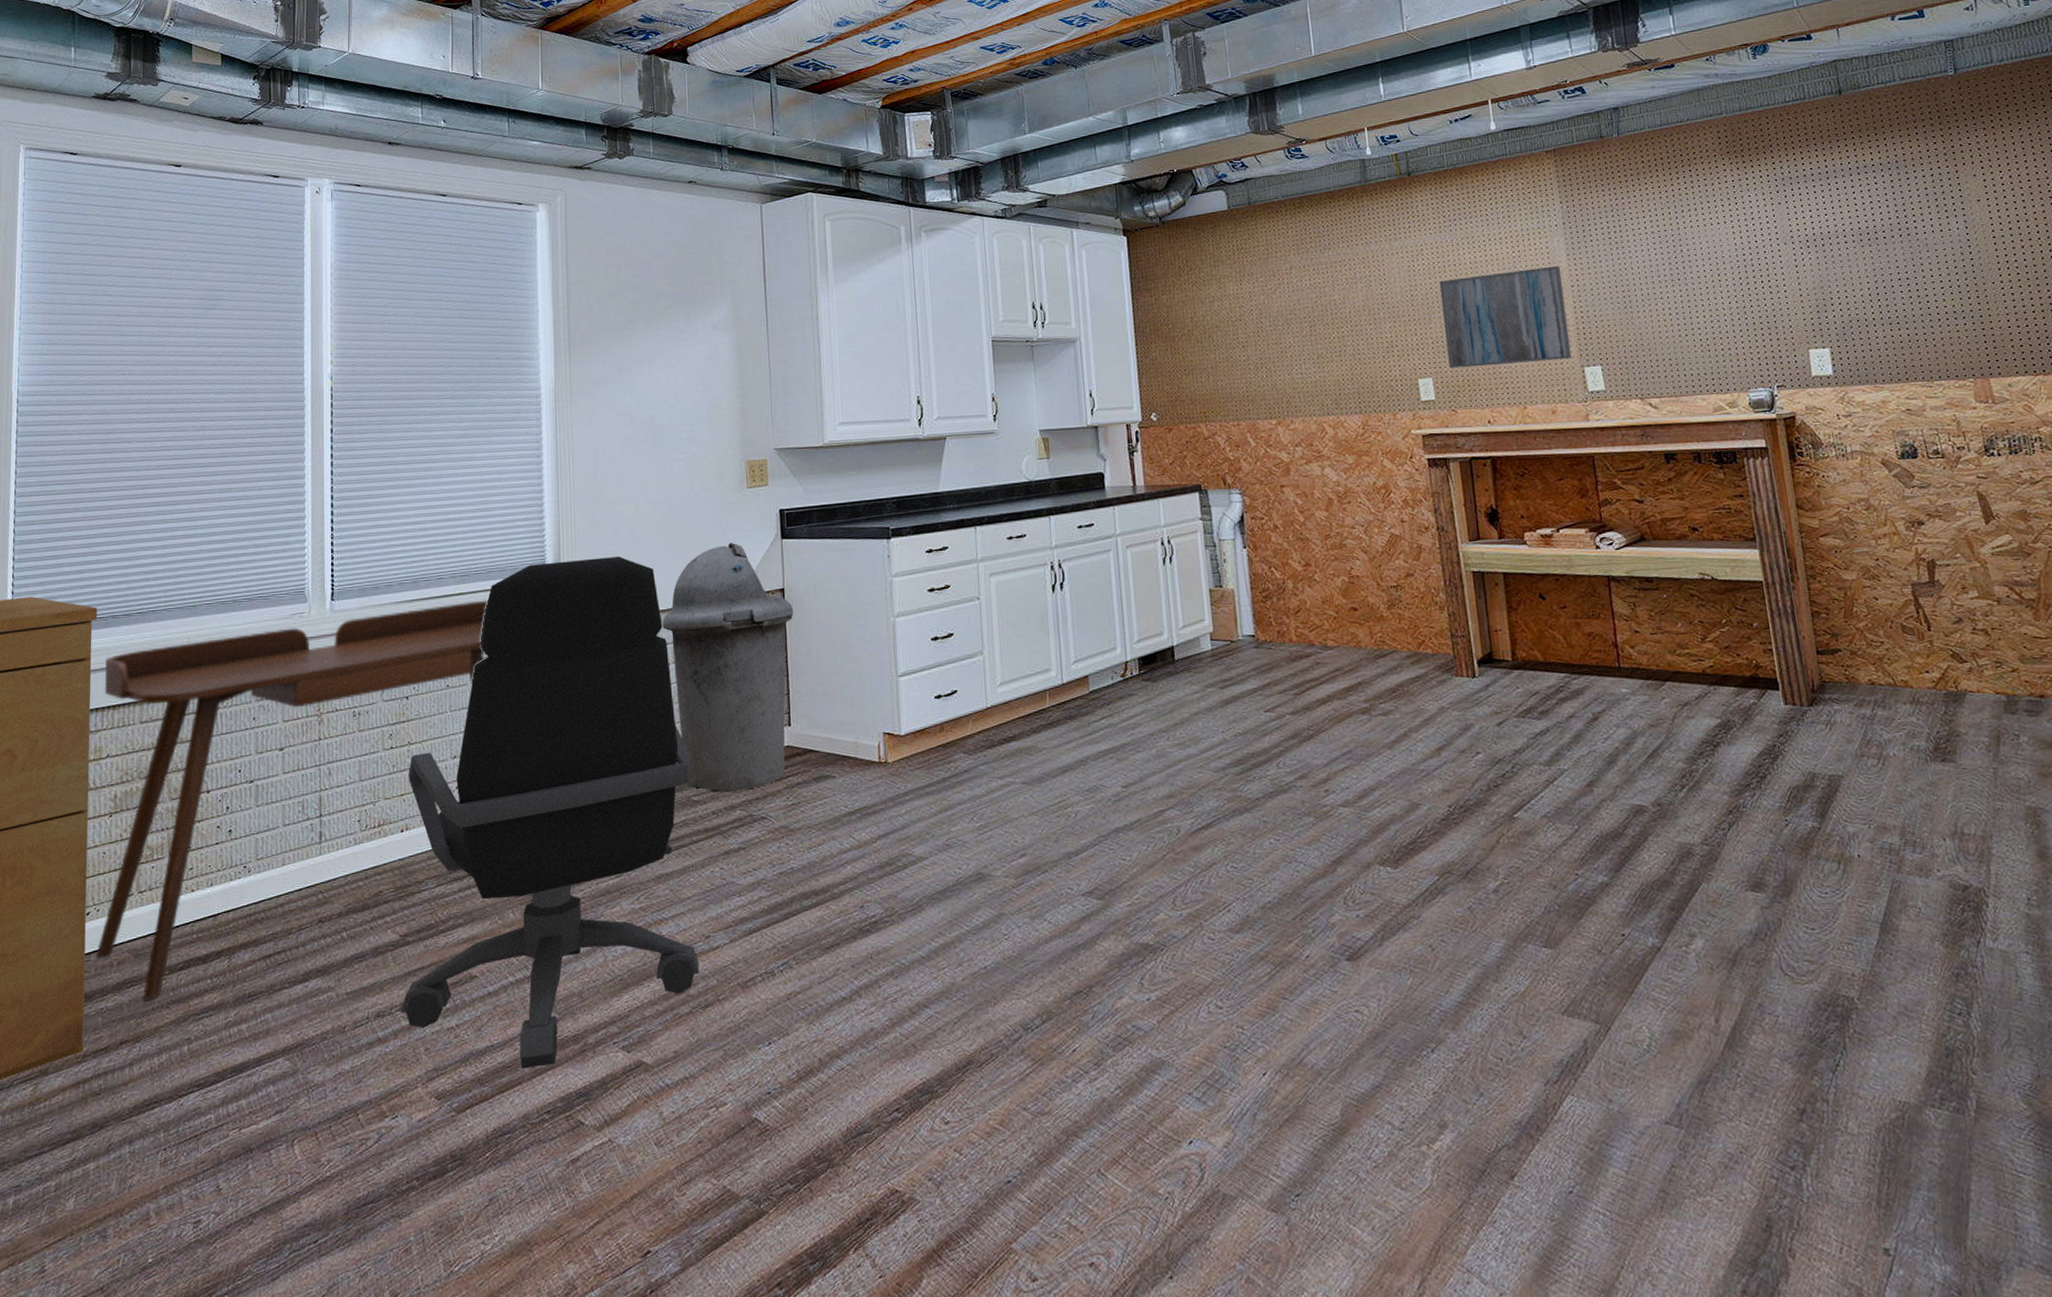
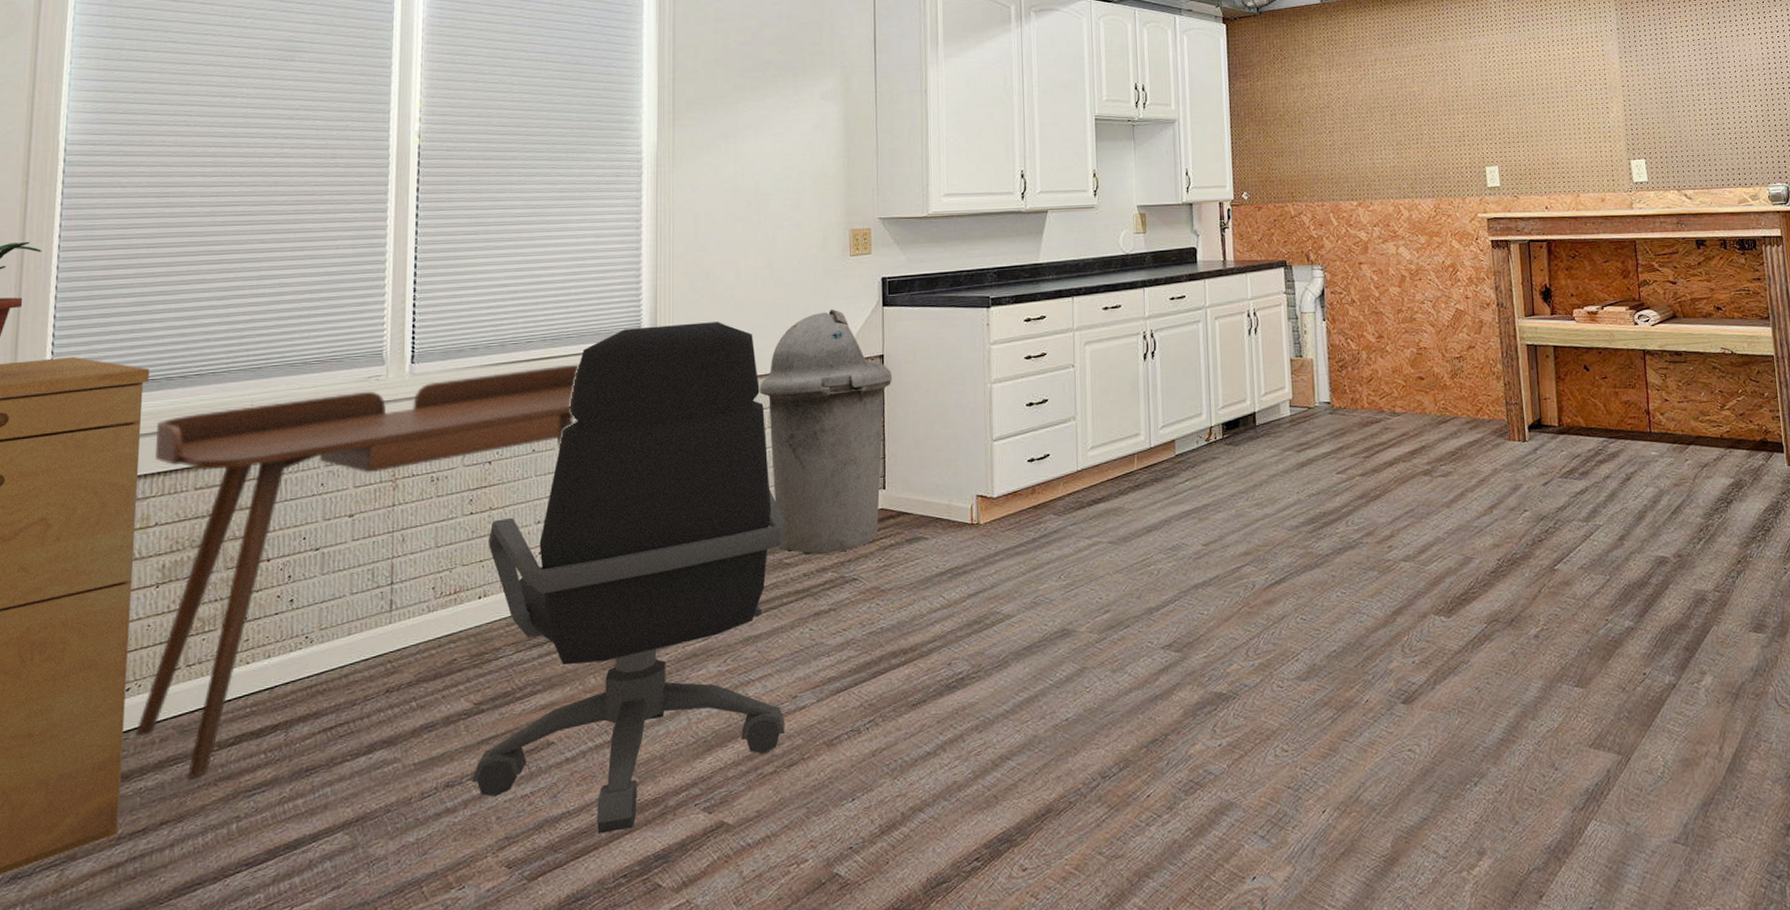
wall art: present [1439,265,1572,369] -> none [1507,67,1620,158]

